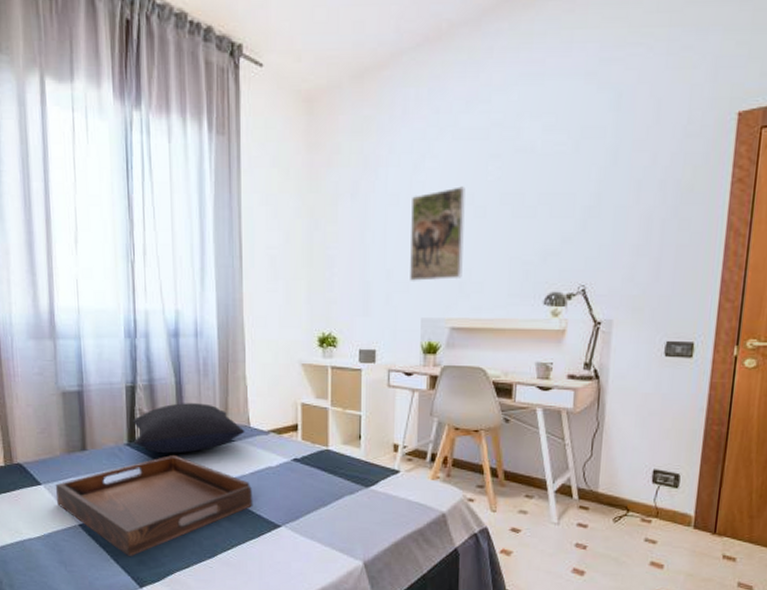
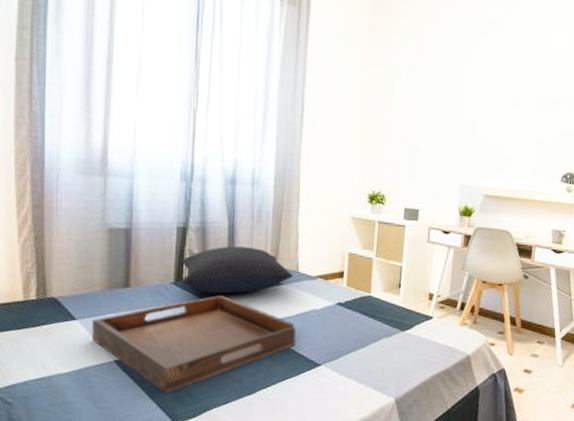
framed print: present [410,186,465,281] -> none [453,77,504,155]

